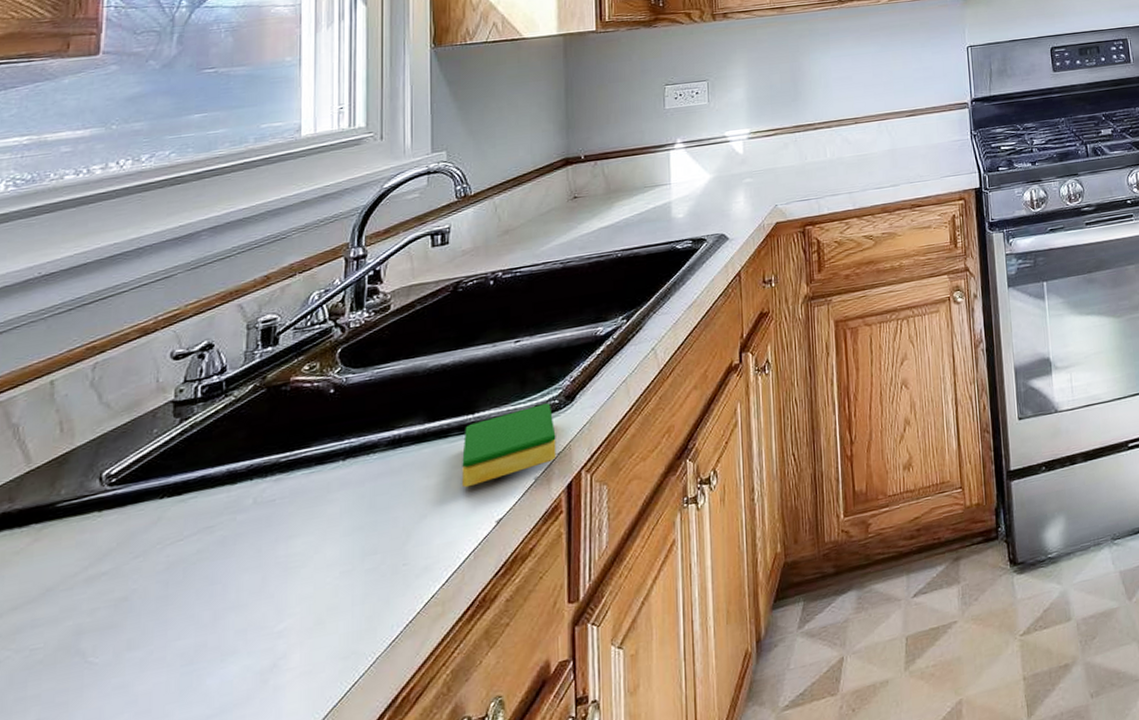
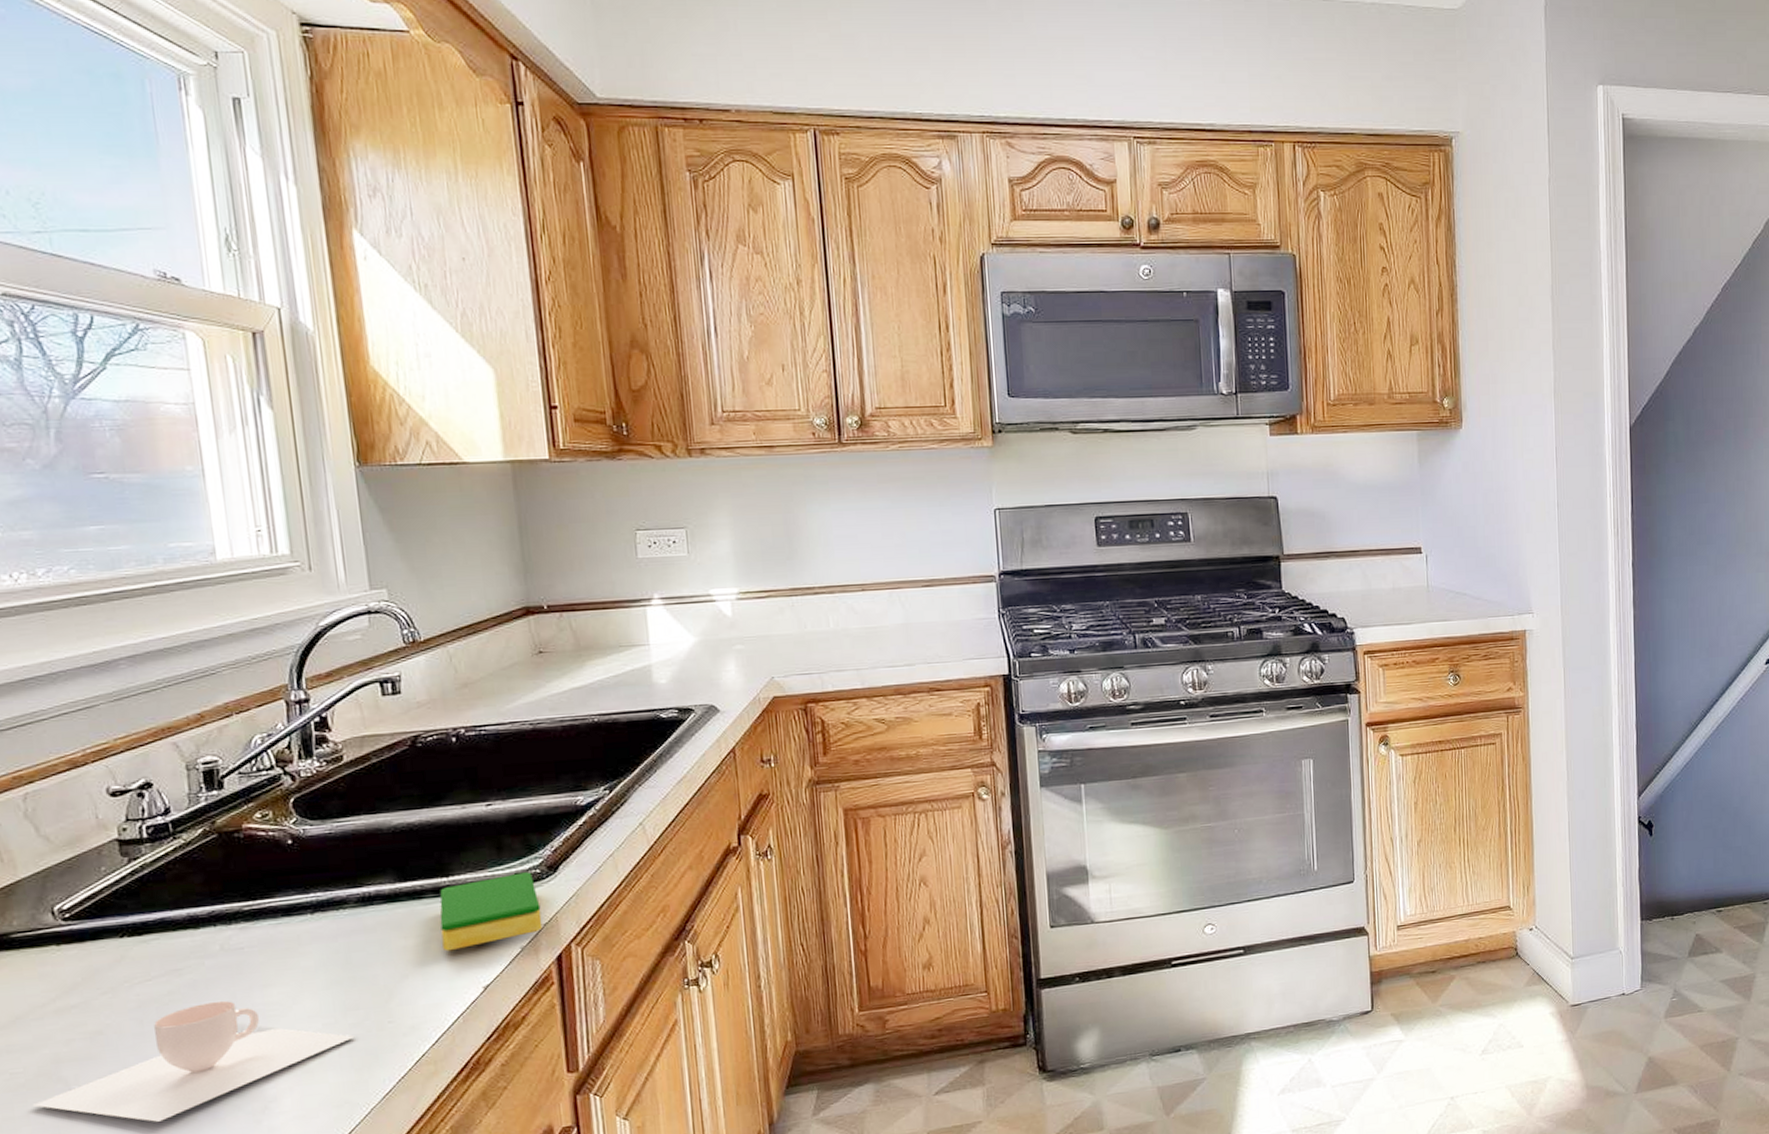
mug: none [47,555,369,691] -> present [33,1000,355,1122]

